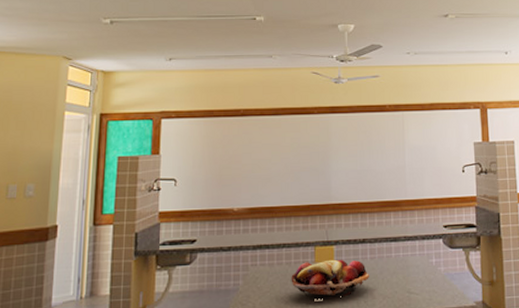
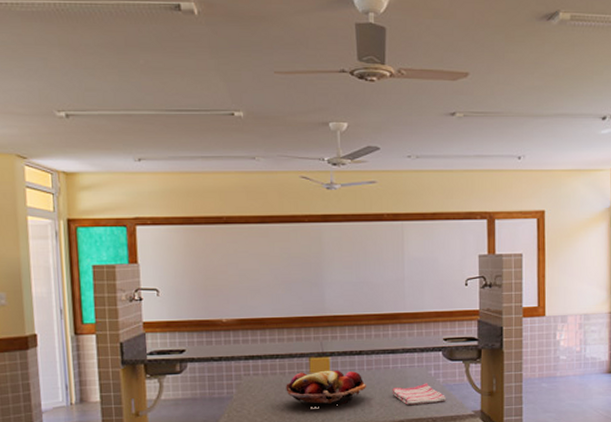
dish towel: none [394,272,448,296] -> present [392,383,447,405]

